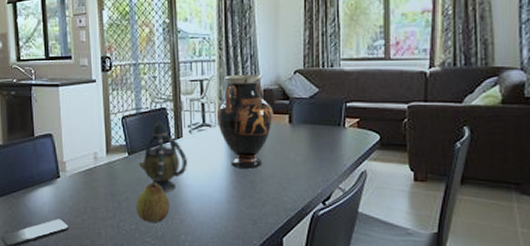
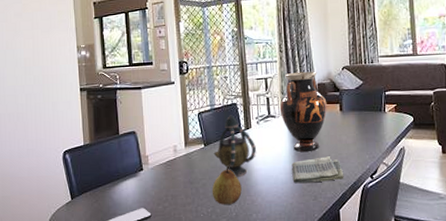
dish towel: none [228,176,290,205] -> present [292,156,344,184]

